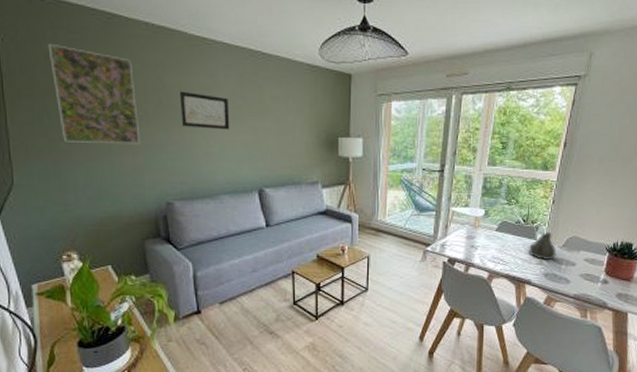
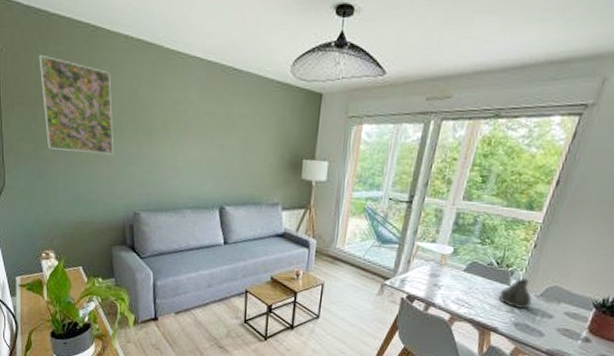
wall art: present [179,91,230,130] -> none [151,104,197,146]

